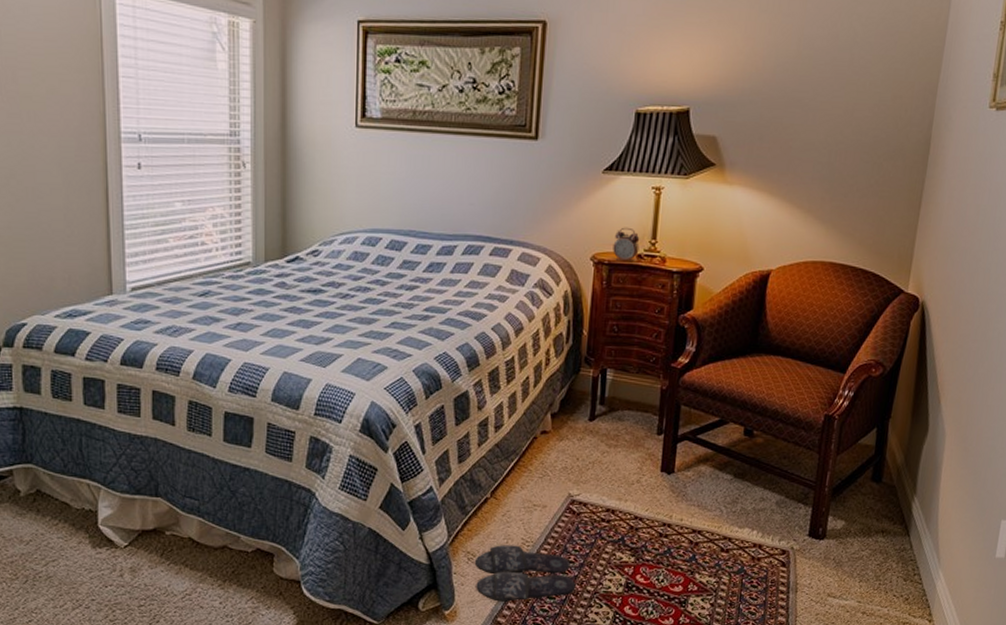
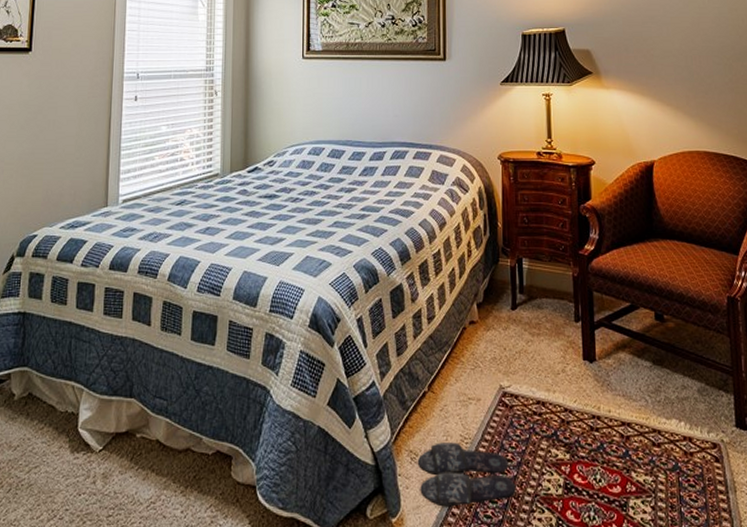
alarm clock: present [613,227,640,262] -> none [516,129,538,159]

